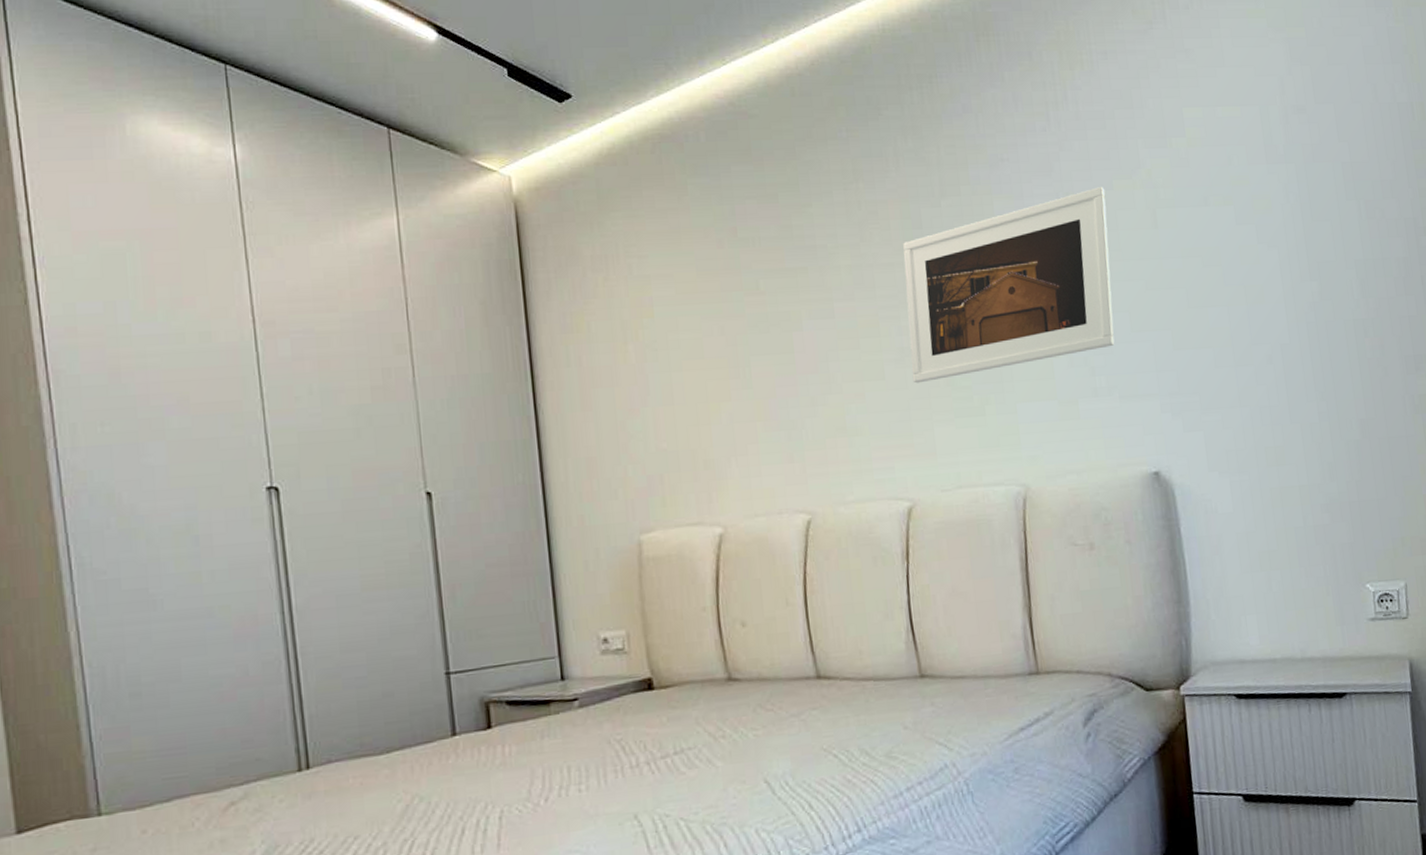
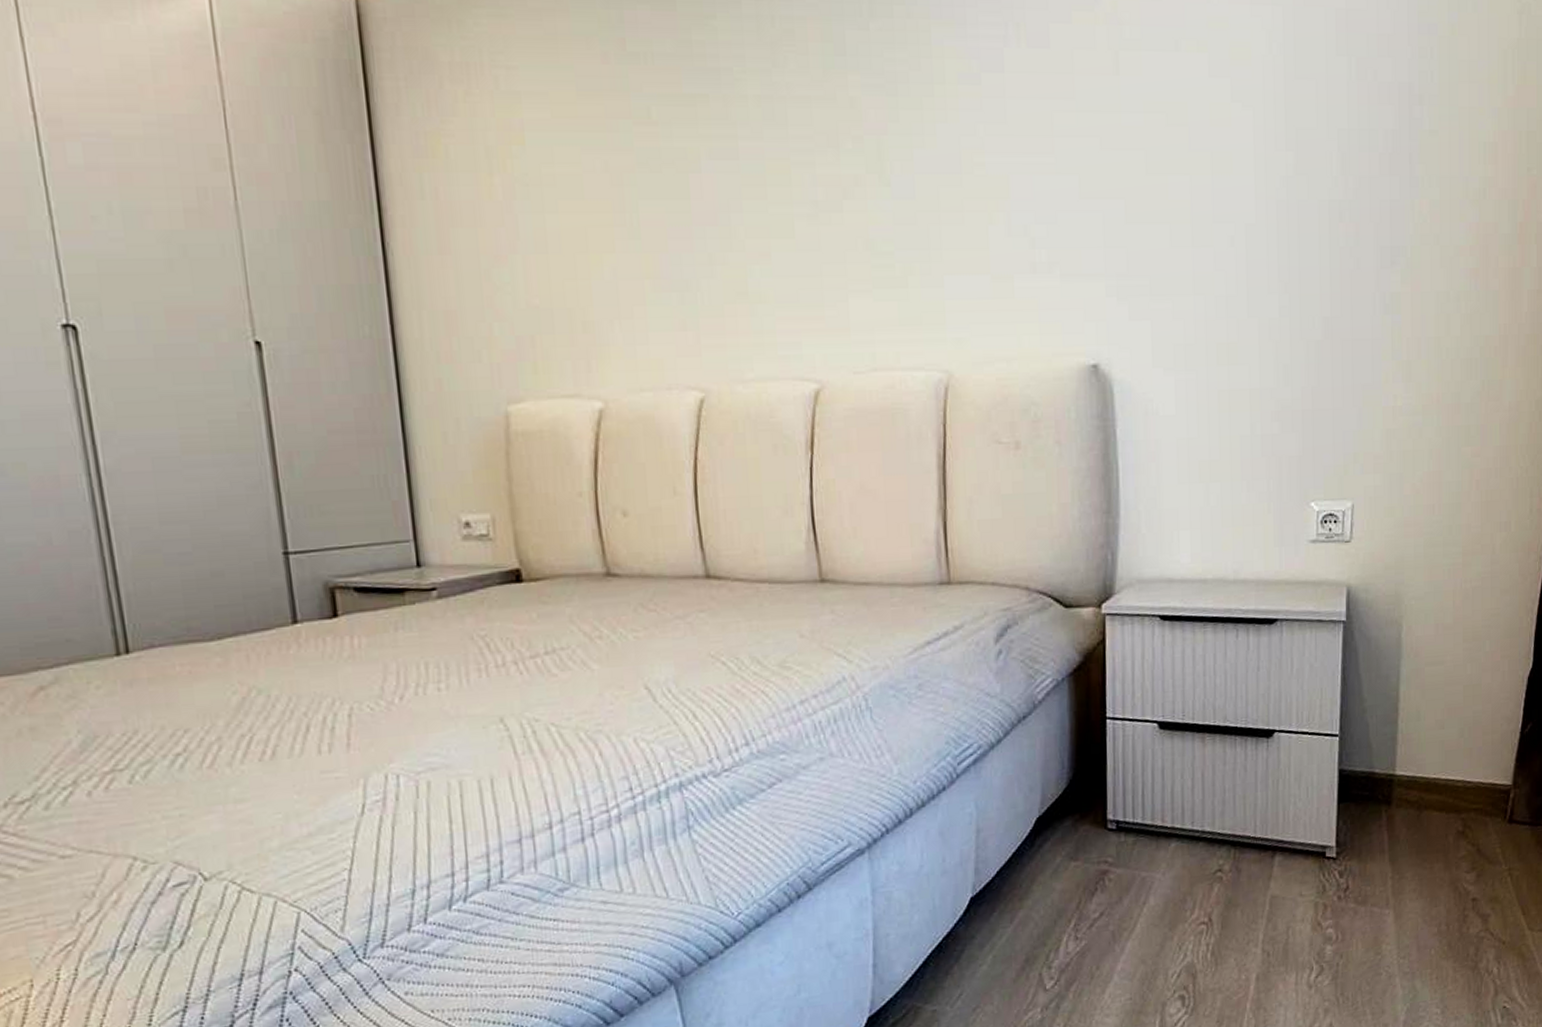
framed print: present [903,187,1115,384] -> none [822,18,1062,245]

